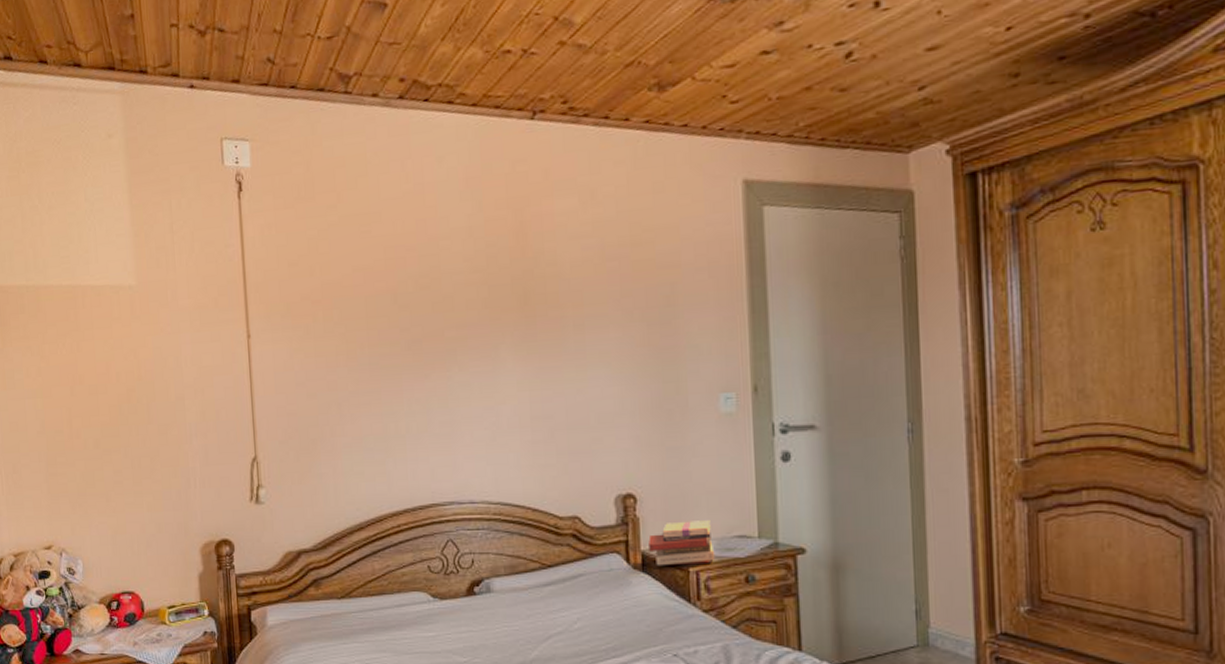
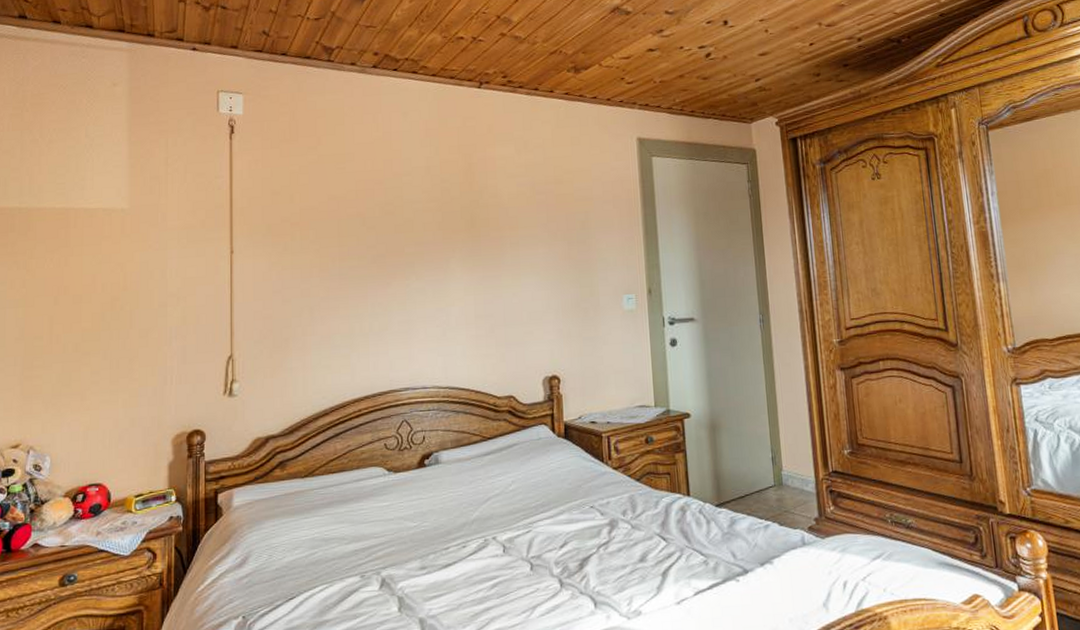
books: present [648,520,716,566] -> none [570,394,622,434]

